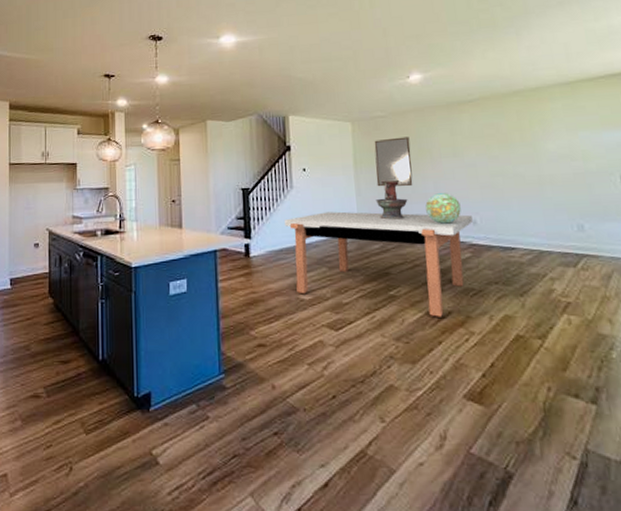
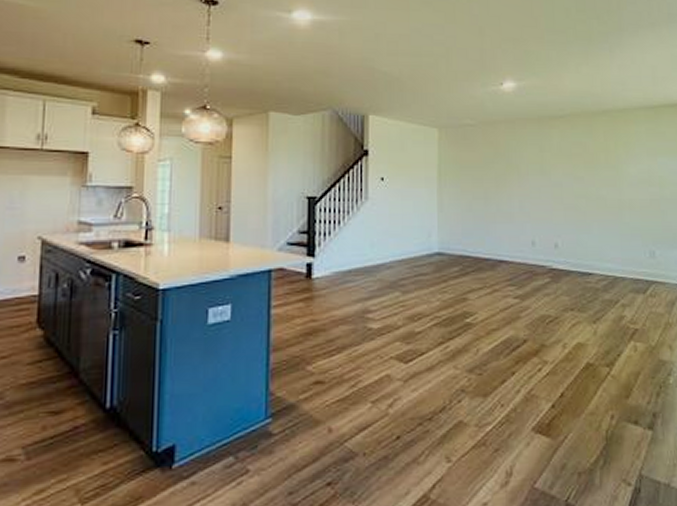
dining table: present [285,211,473,317] -> none [356,228,554,346]
home mirror: present [374,136,413,187] -> none [460,149,499,204]
decorative urn: present [375,179,408,220] -> none [458,196,492,240]
decorative globe: present [425,193,461,224] -> none [509,213,544,246]

